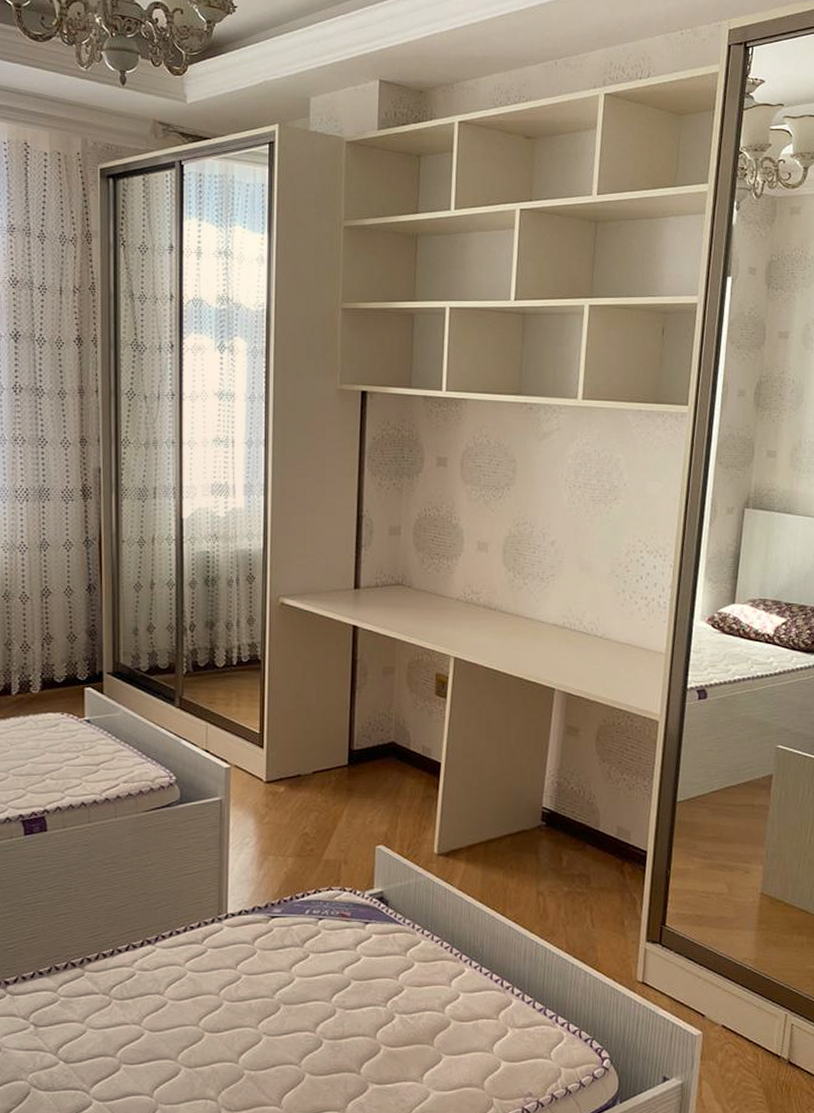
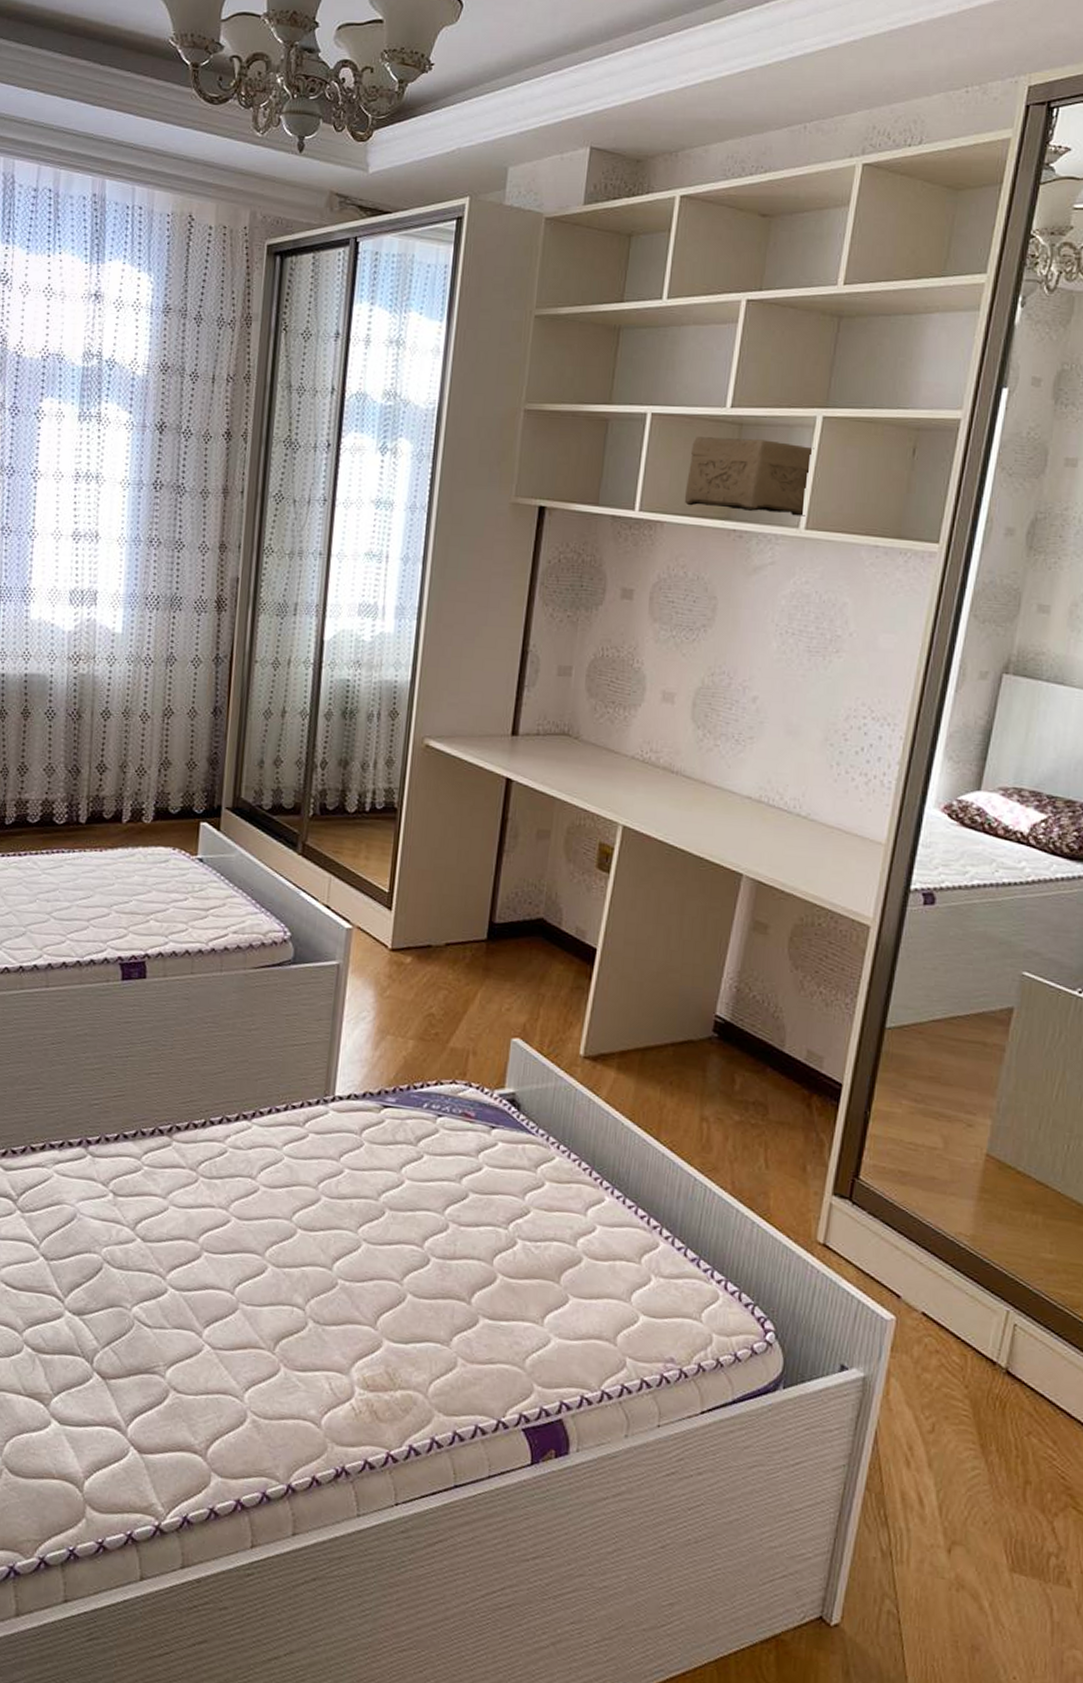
decorative box: none [482,326,584,389] -> present [684,437,814,516]

